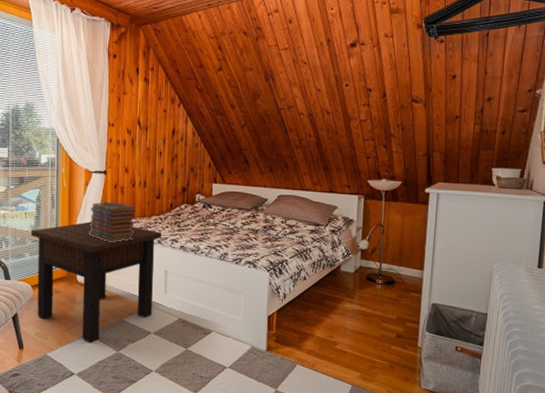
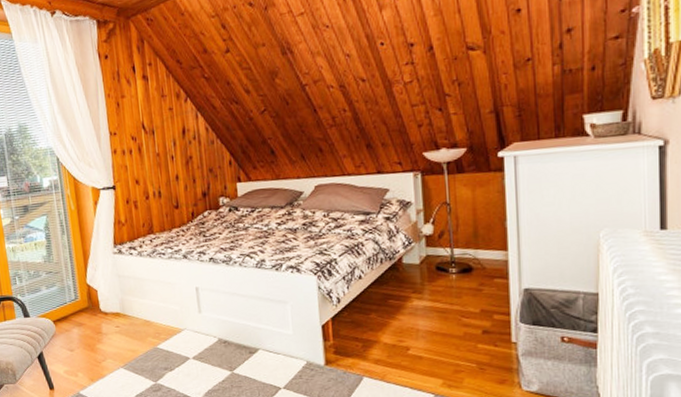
side table: present [31,221,162,342] -> none [44,243,188,375]
book stack: present [89,201,136,243] -> none [104,218,156,265]

